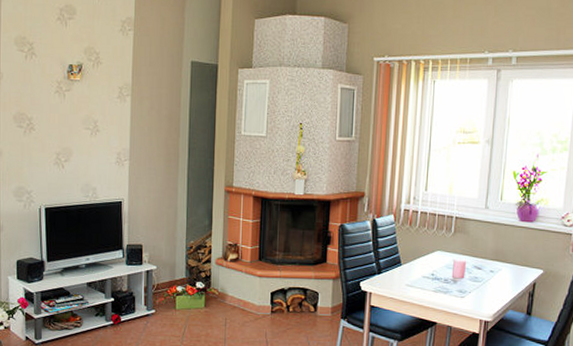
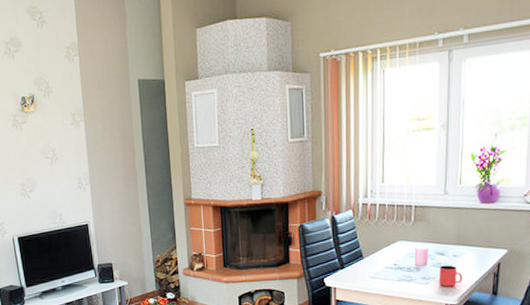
cup: none [474,280,499,303] -> present [439,265,463,287]

